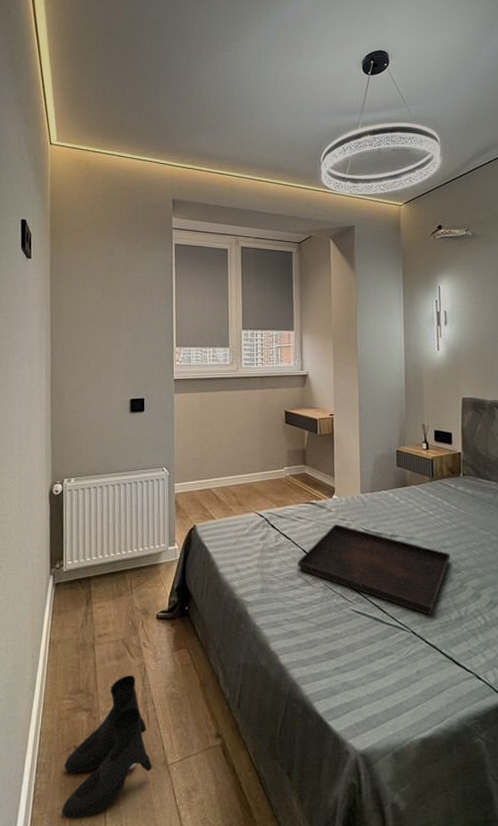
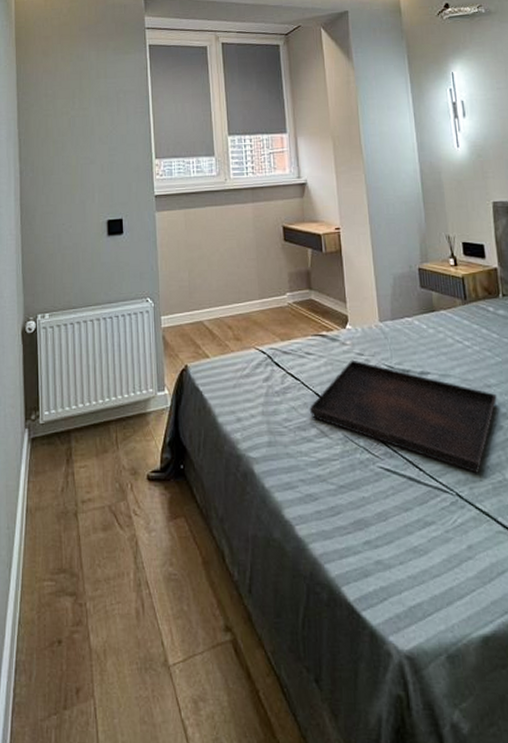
boots: present [61,676,152,819] -> none [45,551,150,734]

